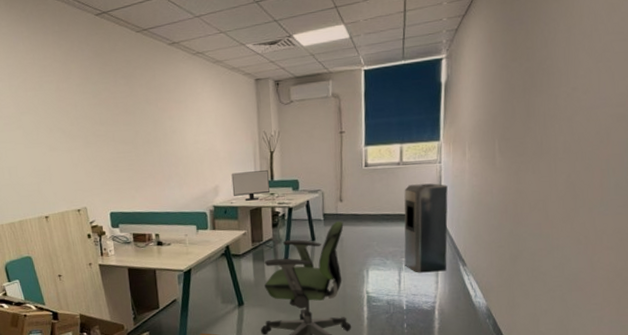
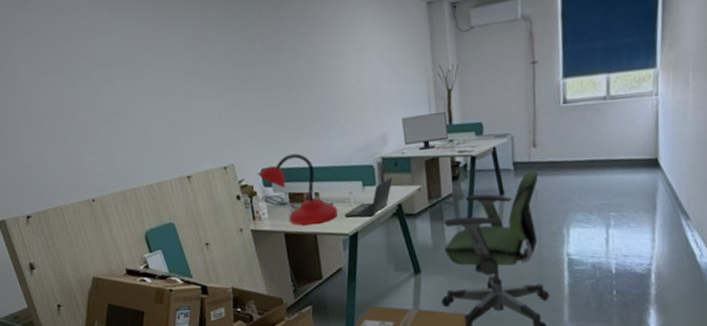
desk lamp: none [106,200,175,263] -> present [257,153,339,226]
laptop: none [180,222,222,257] -> present [344,177,393,218]
water dispenser: present [404,183,448,273] -> none [612,120,667,230]

